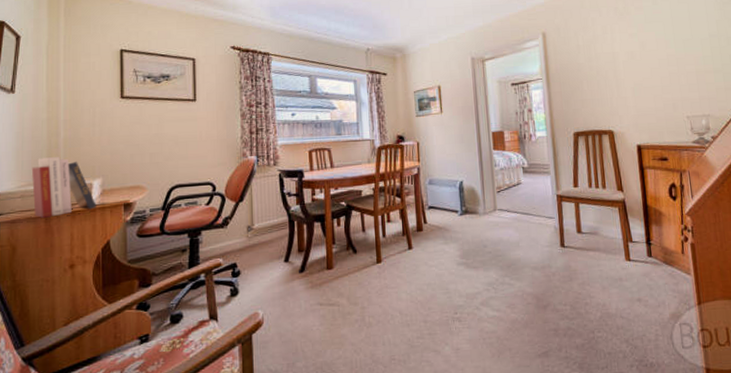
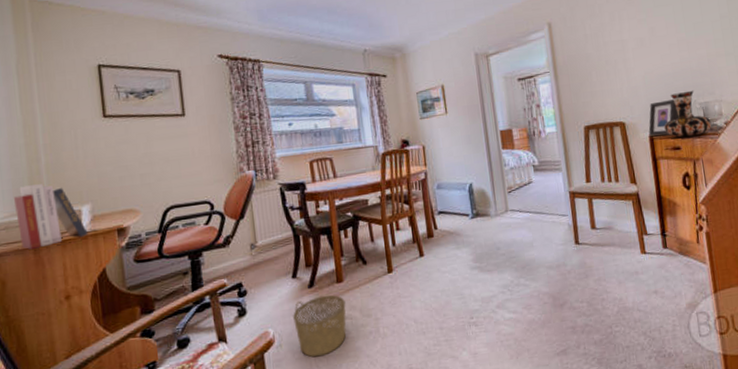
basket: none [283,280,334,342] -> present [293,295,347,358]
picture frame: none [636,112,667,147] -> present [648,100,680,137]
decorative vase: none [652,104,699,150] -> present [664,90,712,138]

